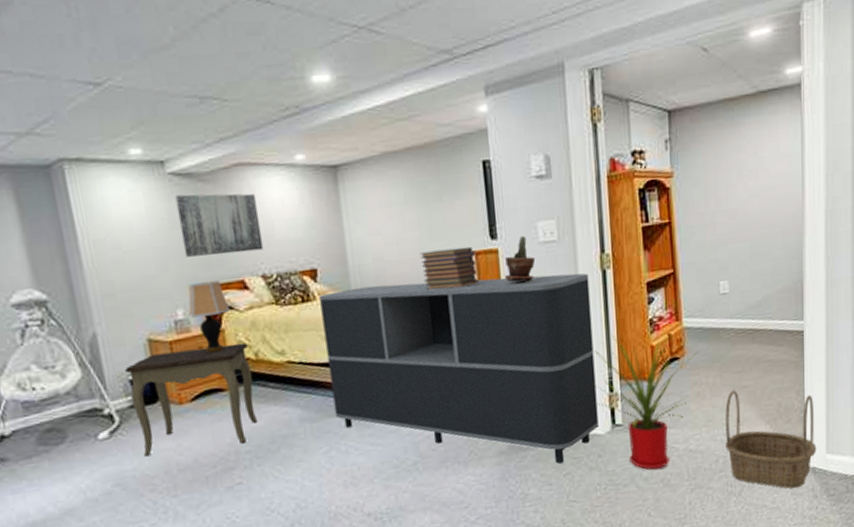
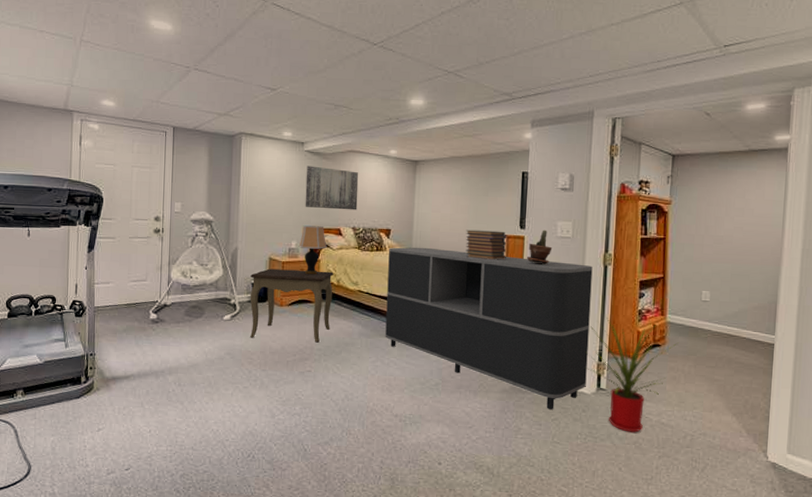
basket: present [725,390,817,489] -> none [693,381,779,478]

